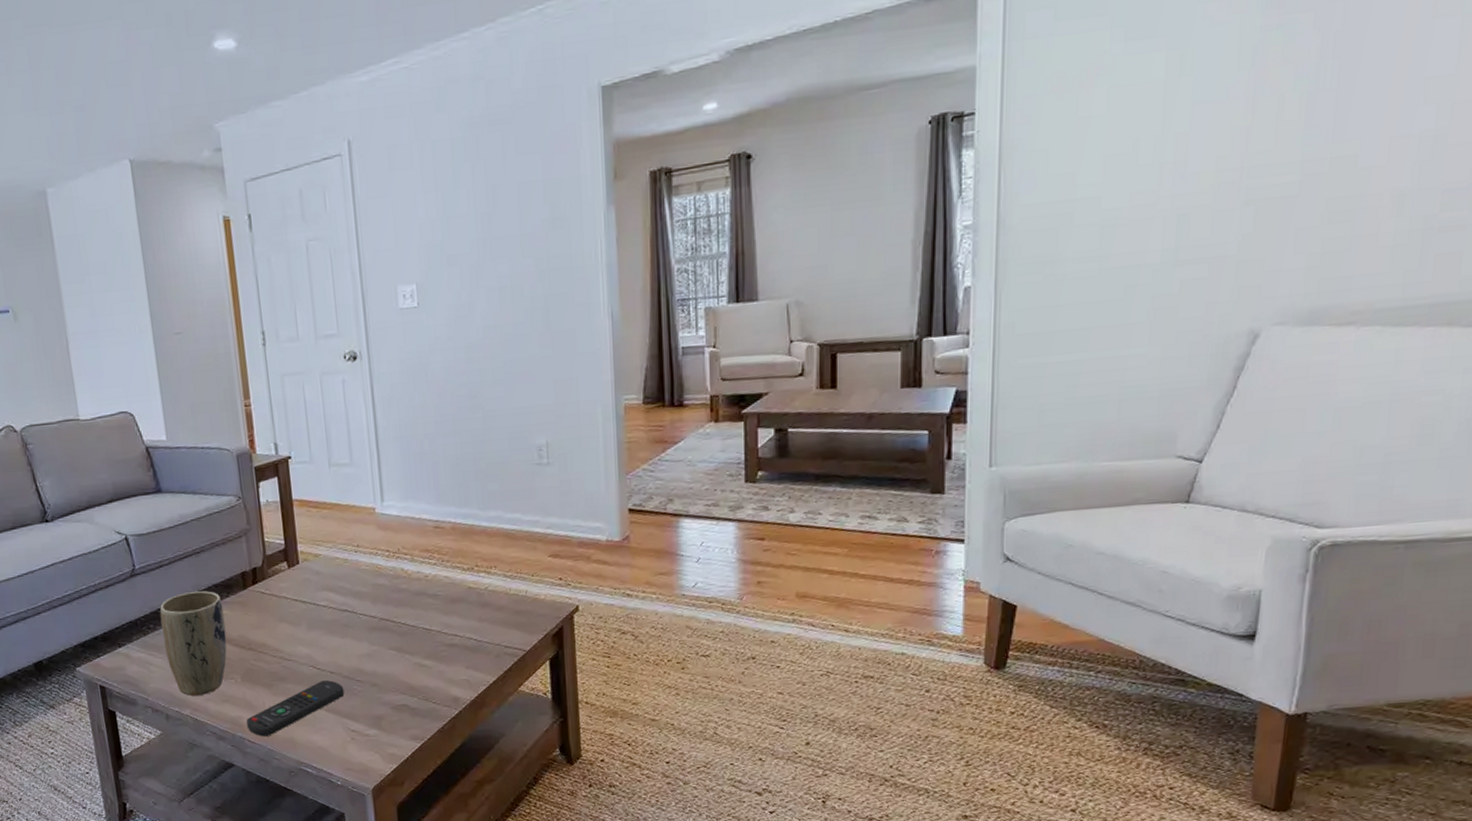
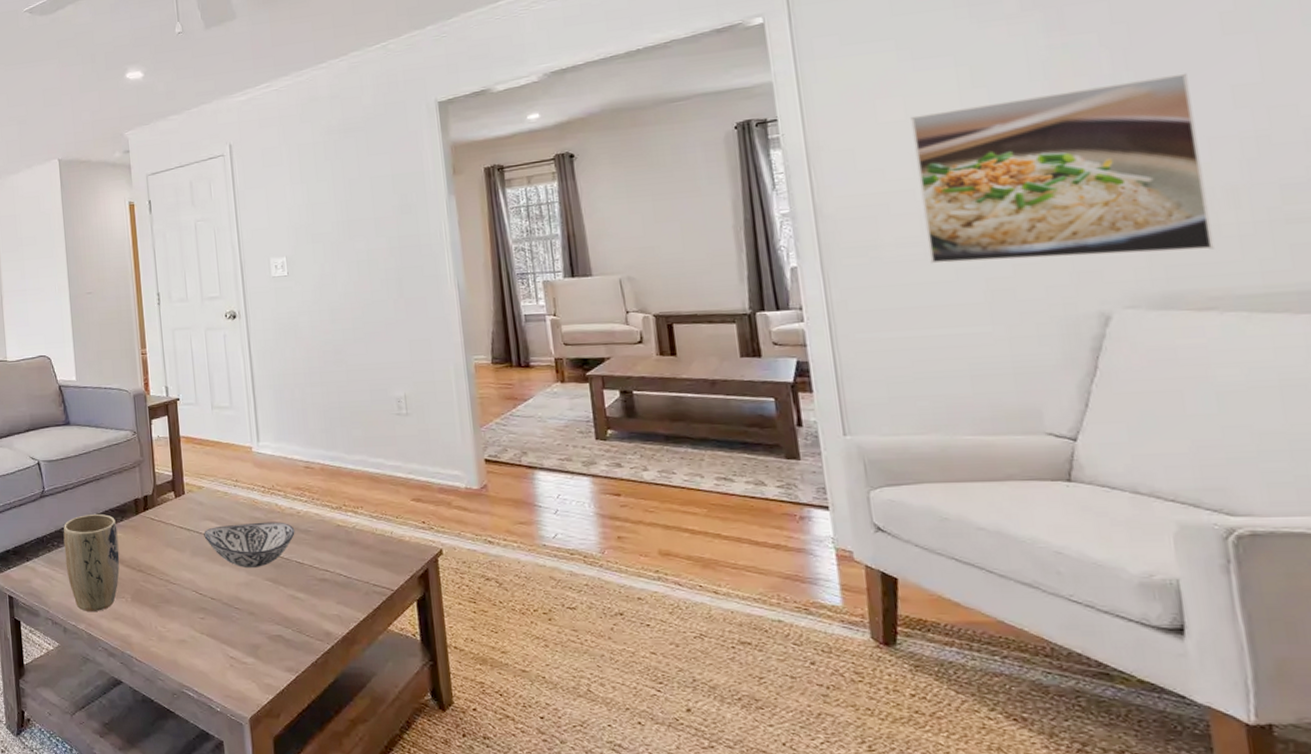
remote control: present [246,680,345,737] -> none [135,606,224,657]
decorative bowl: none [321,587,423,638] -> present [204,522,295,567]
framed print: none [1103,62,1388,281] -> present [910,73,1214,264]

